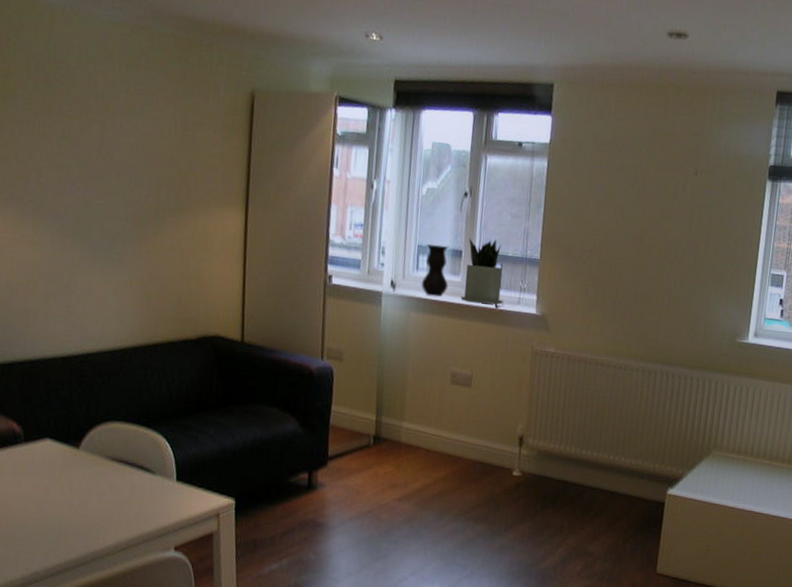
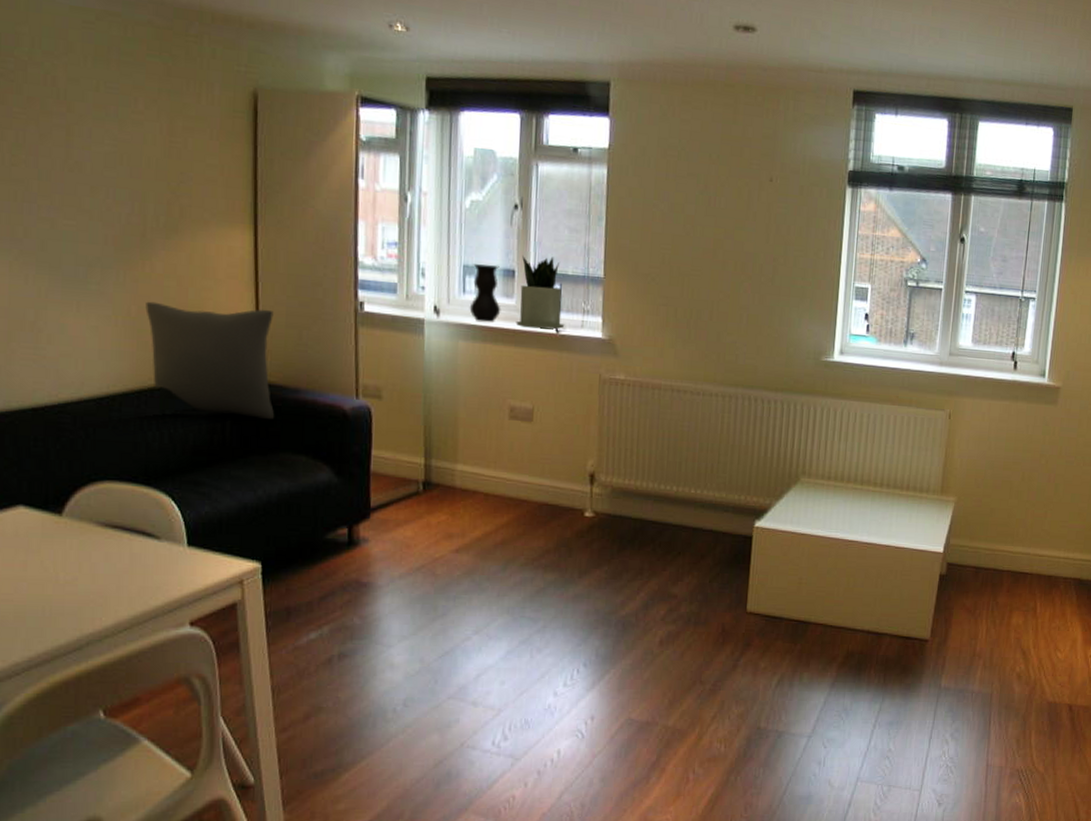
pillow: none [155,270,257,376] -> present [145,301,275,420]

